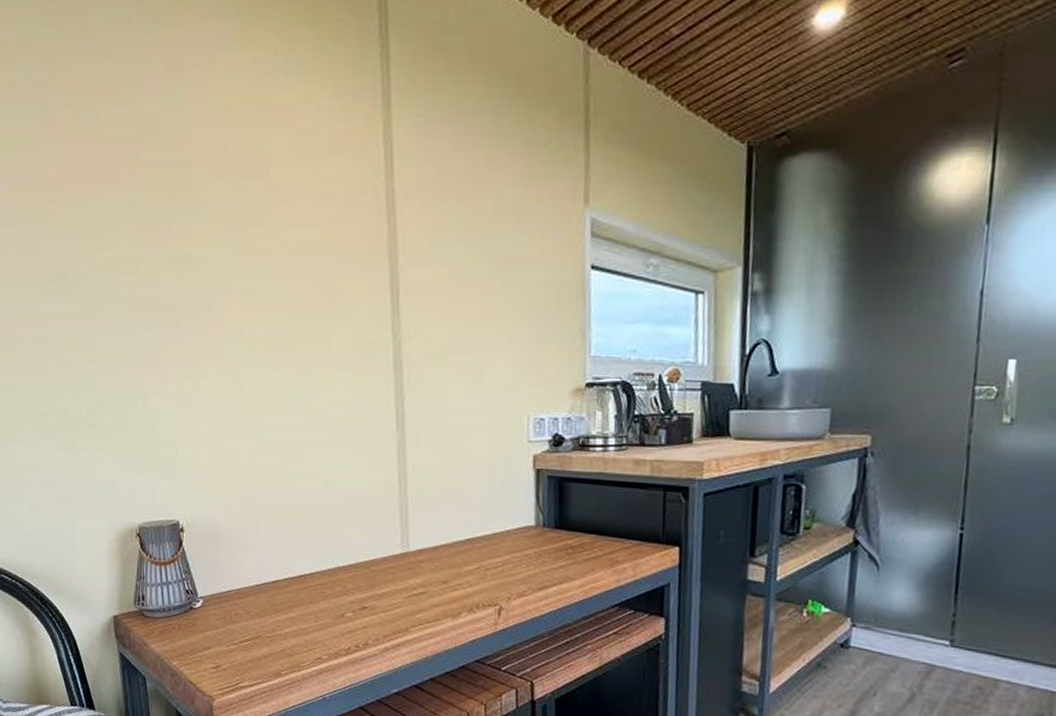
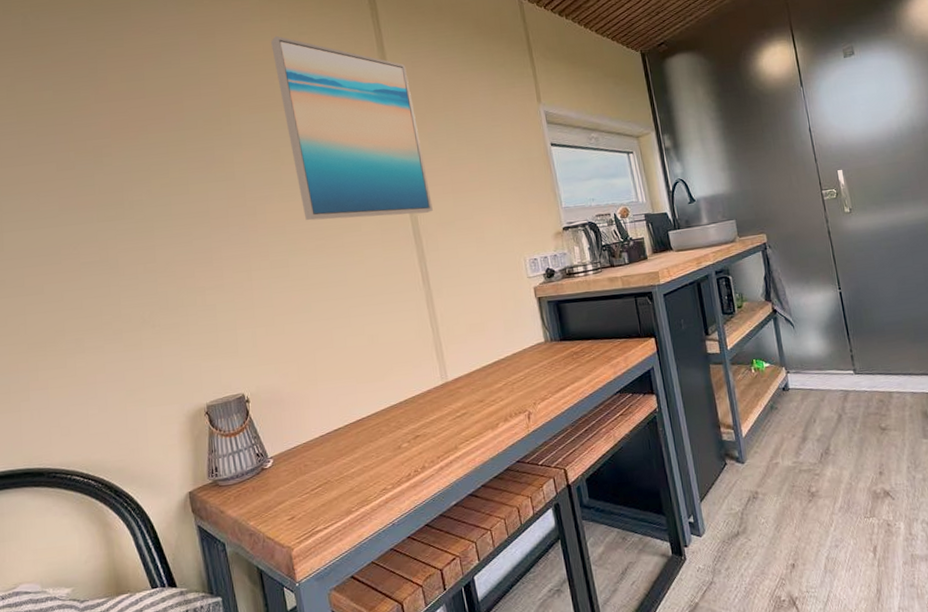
wall art: none [250,74,423,338] -> present [271,35,433,221]

